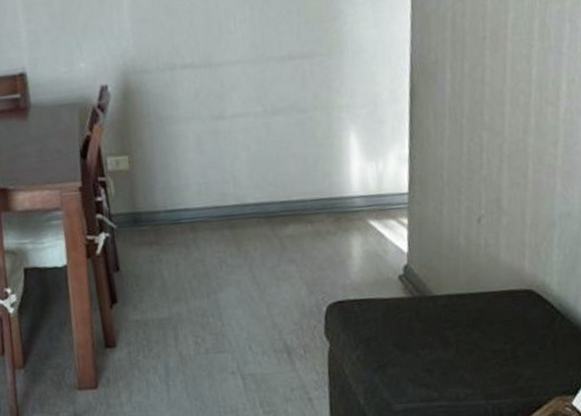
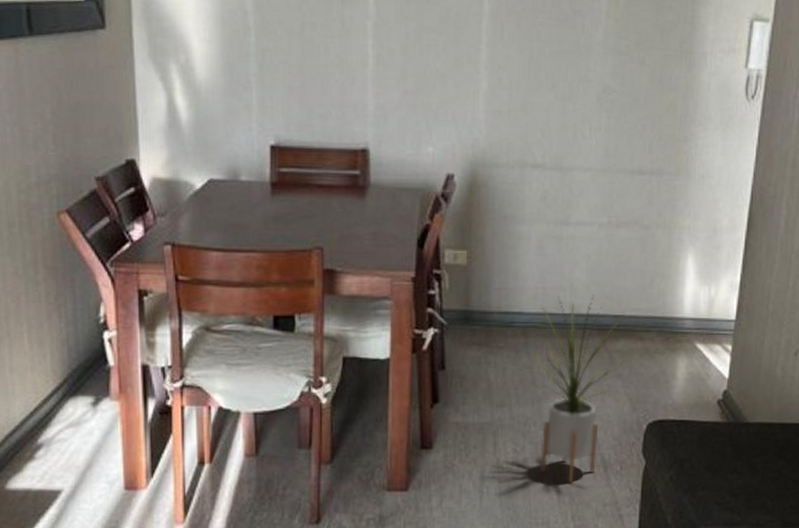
house plant: none [199,184,297,370] -> present [529,295,625,483]

